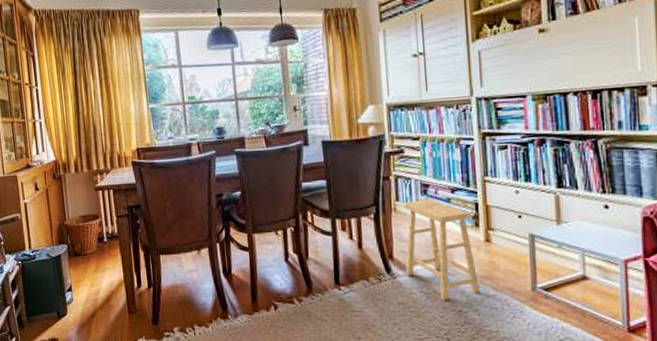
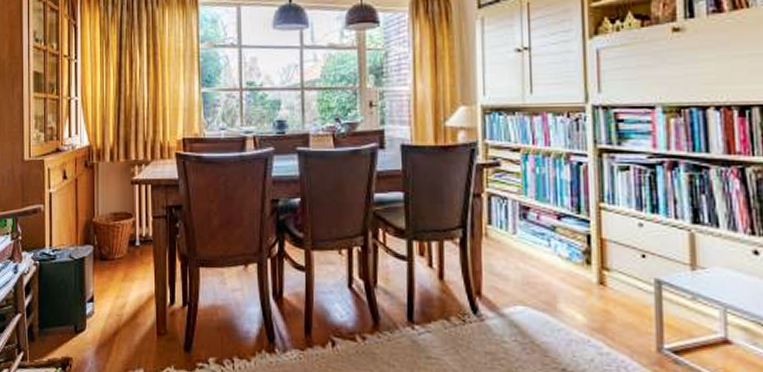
footstool: present [403,198,481,300] -> none [496,224,592,354]

